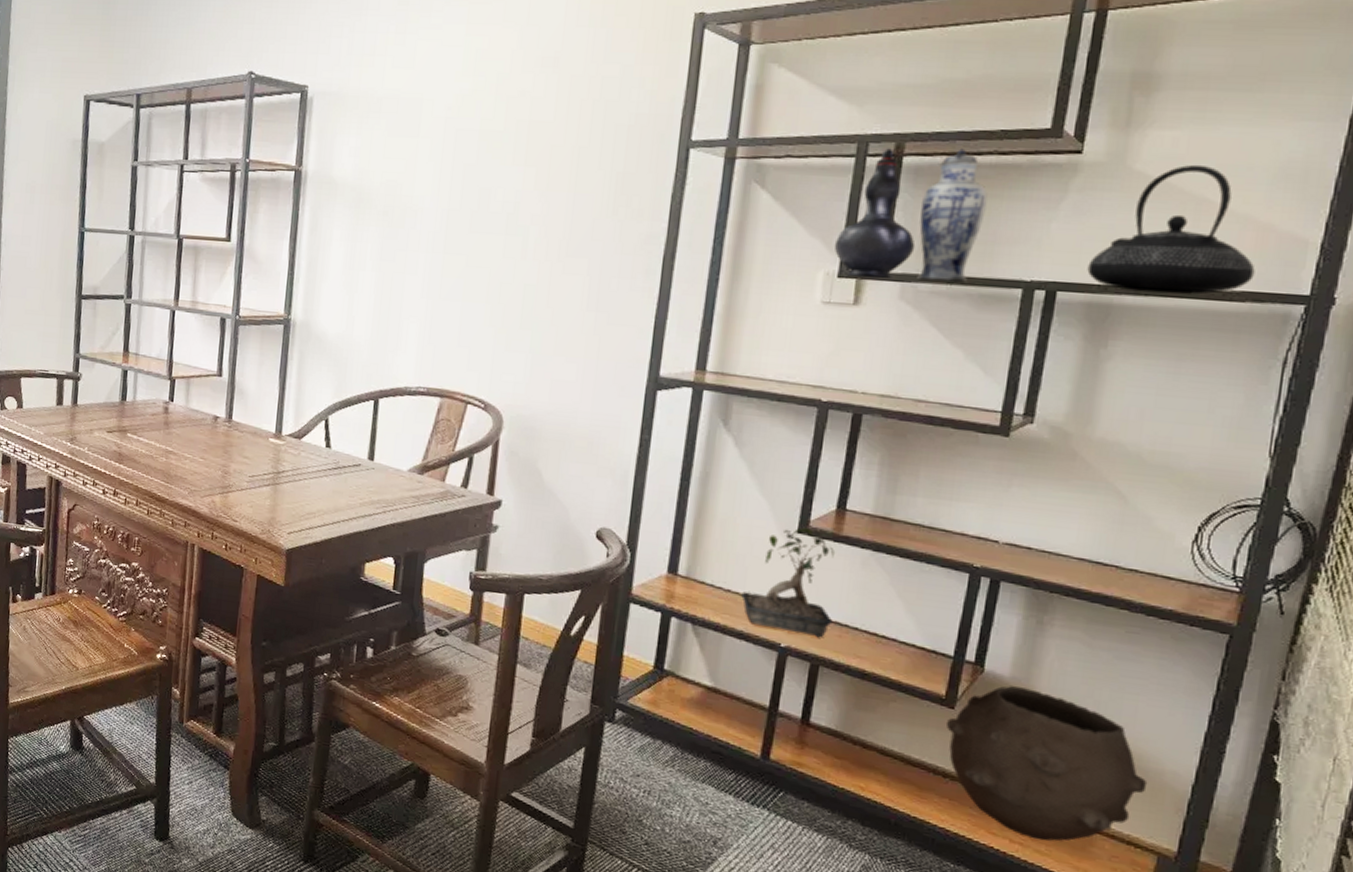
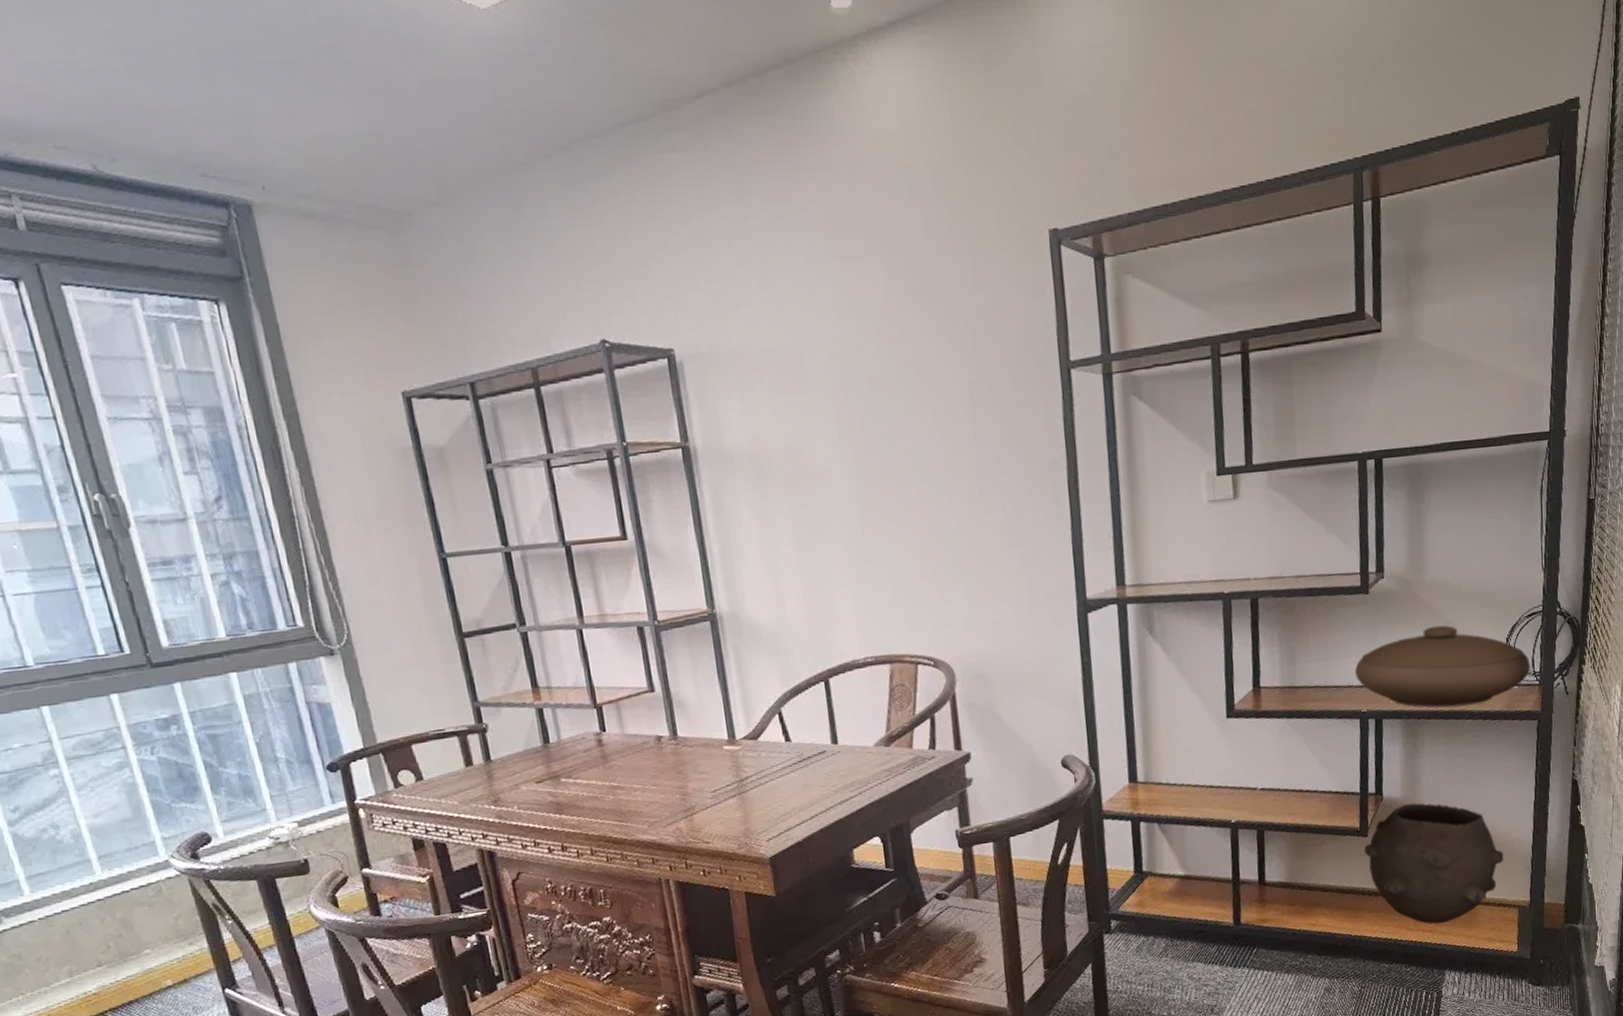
bonsai tree: present [741,527,835,638] -> none [1193,711,1268,810]
decorative vase: present [834,148,916,279] -> none [1208,346,1273,474]
ginger jar: present [917,148,988,283] -> none [1270,339,1320,467]
decorative bowl: none [973,490,1231,595] -> present [1355,625,1531,707]
teapot: present [1087,164,1255,295] -> none [1400,330,1513,449]

